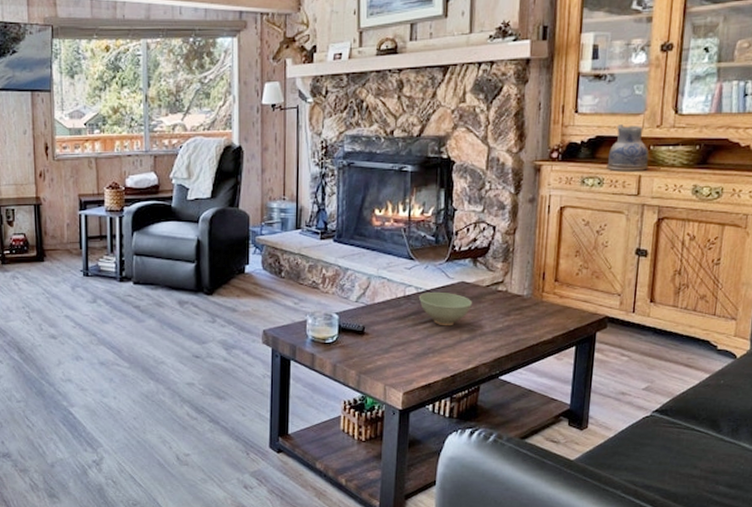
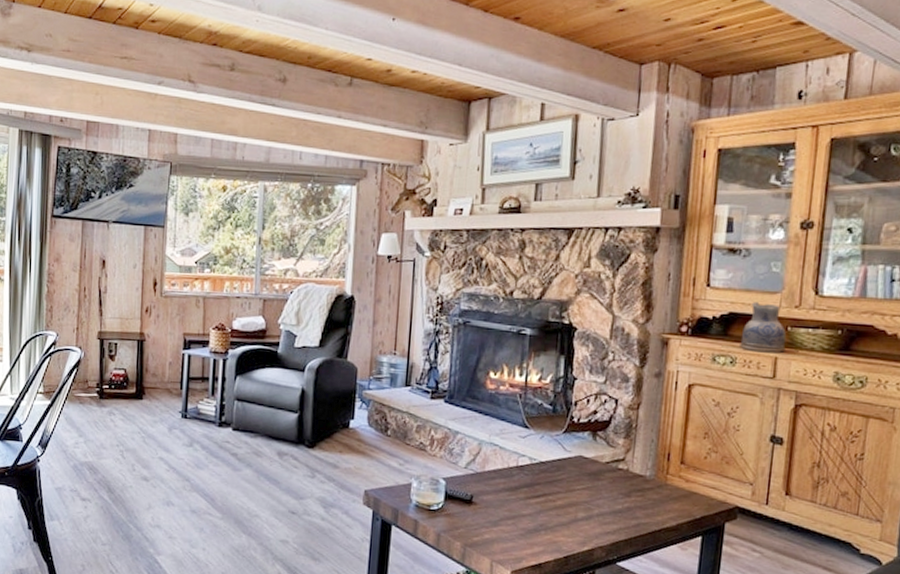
bowl: present [418,291,472,326] -> none [532,464,590,503]

